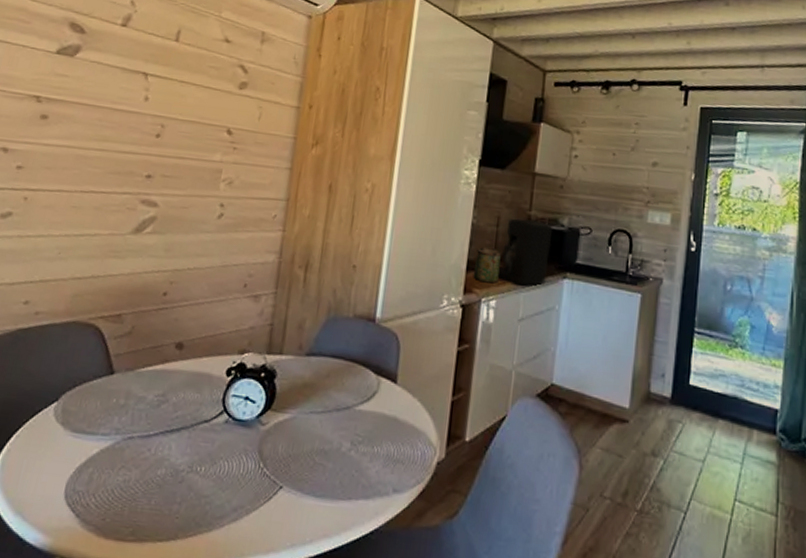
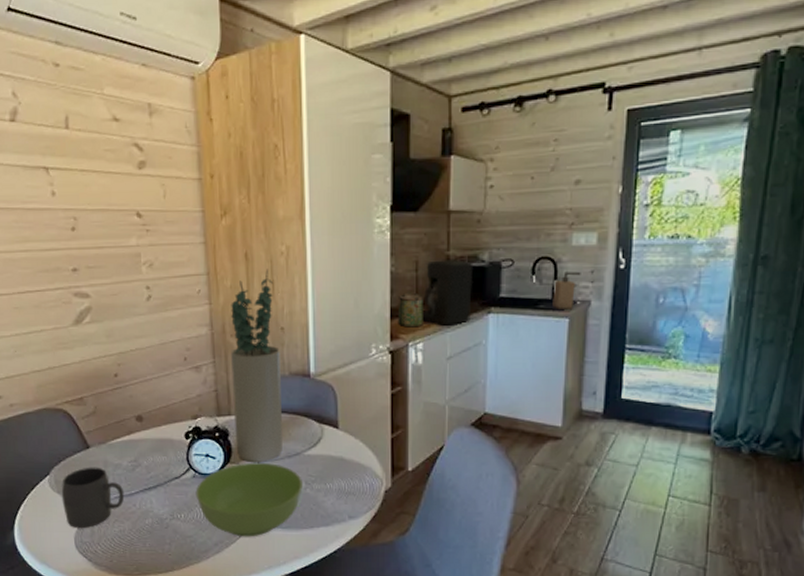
mug: none [62,396,142,473] -> present [61,467,125,528]
bowl: none [223,412,348,505] -> present [195,462,303,537]
vase: none [280,203,352,414] -> present [231,269,283,463]
soap dispenser: none [626,247,655,286] -> present [552,271,581,311]

